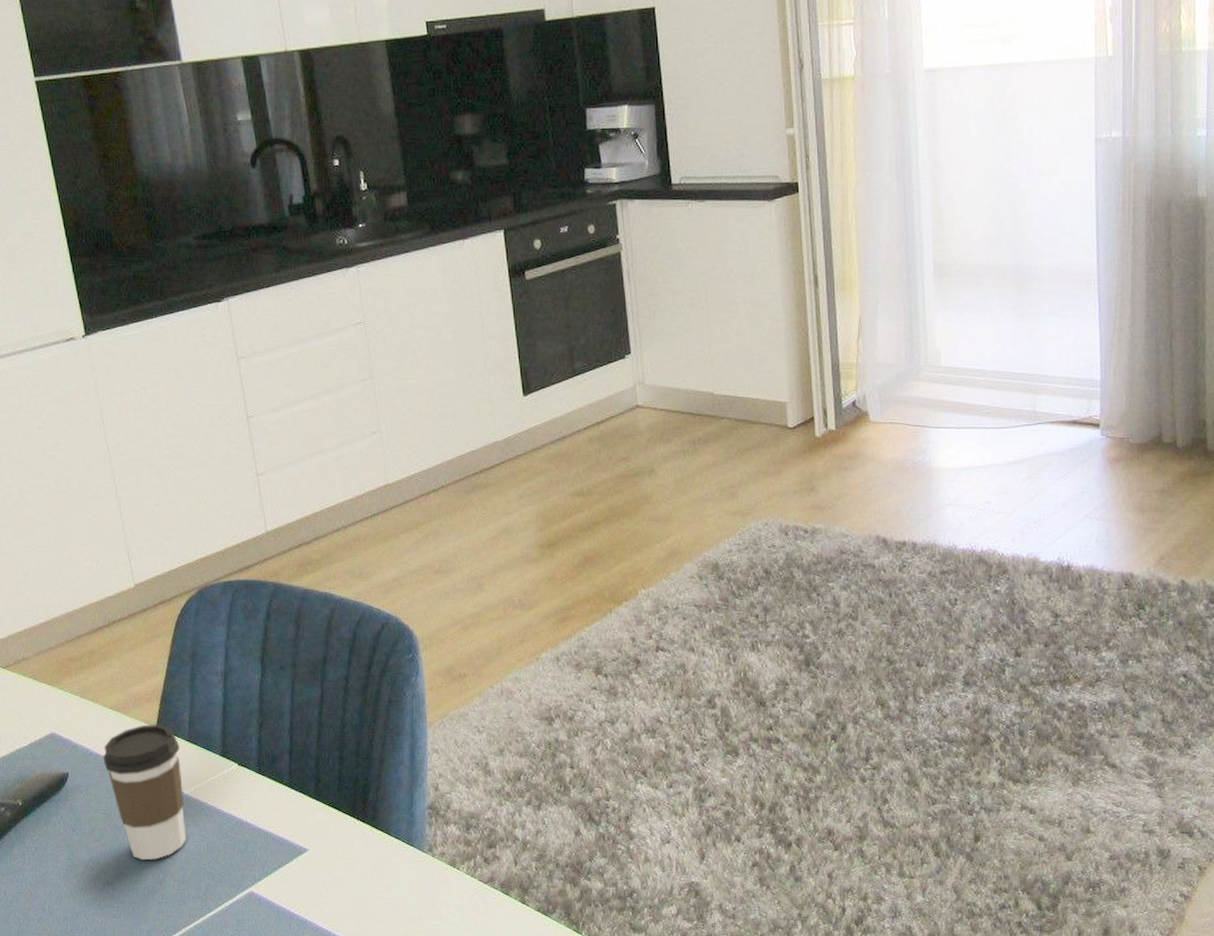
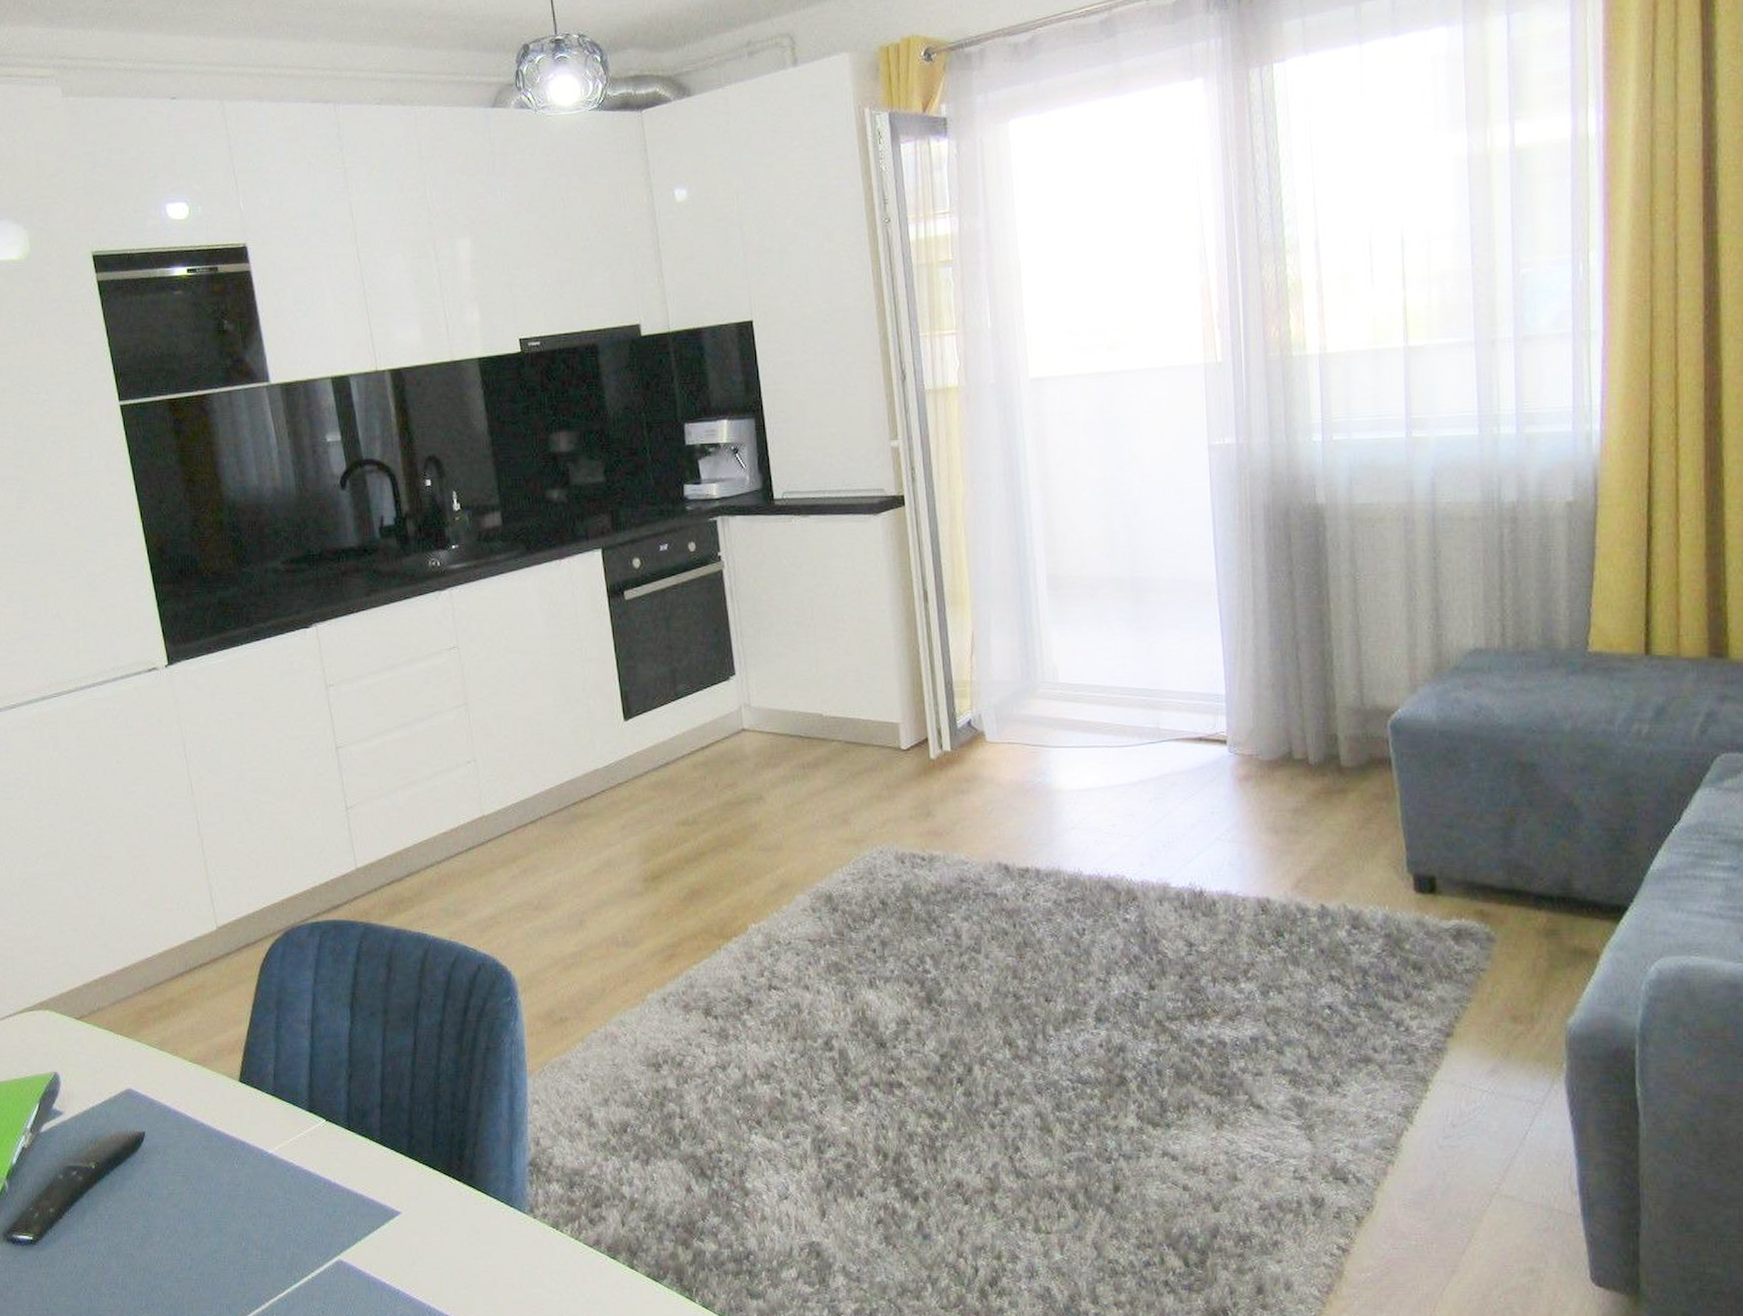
coffee cup: present [102,724,186,861] -> none [181,1077,270,1228]

